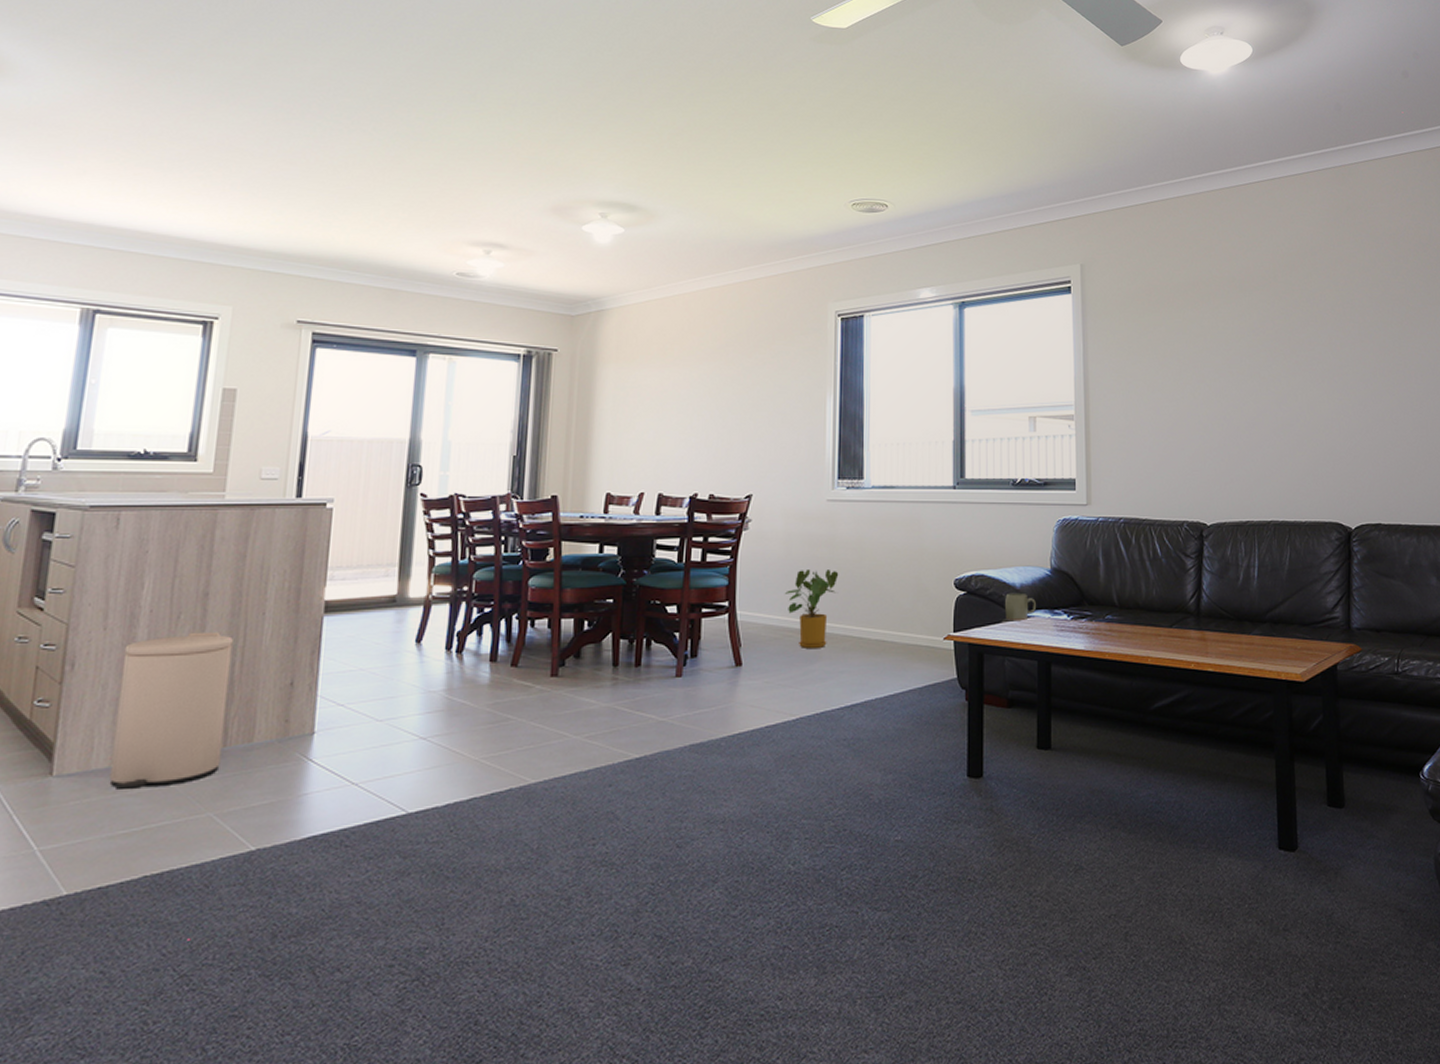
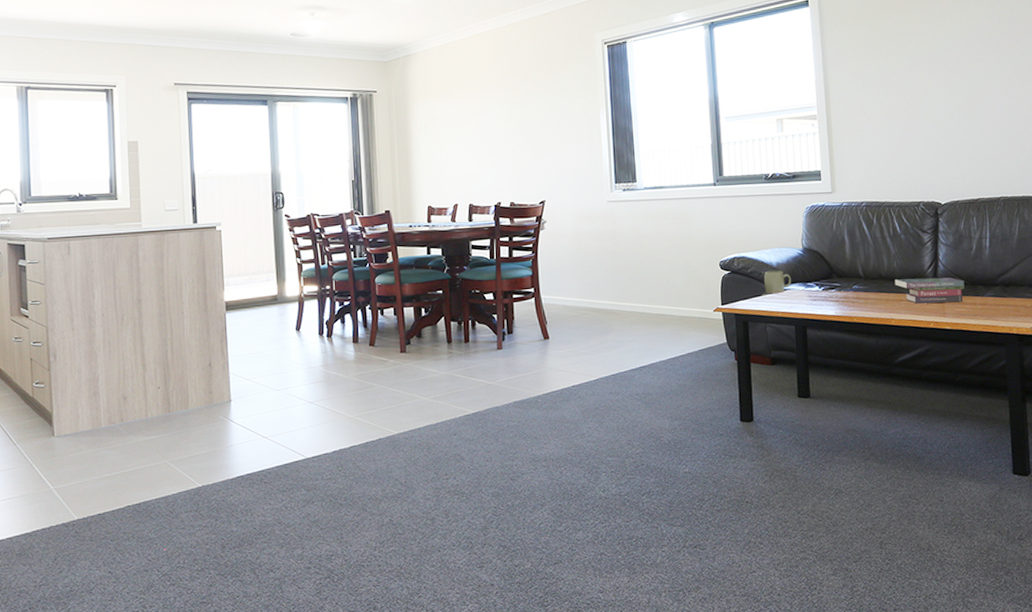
pedal bin: present [109,631,233,791] -> none [88,328,168,446]
house plant: present [785,568,839,648] -> none [579,258,622,323]
books: none [1153,610,1230,641] -> present [894,277,965,304]

